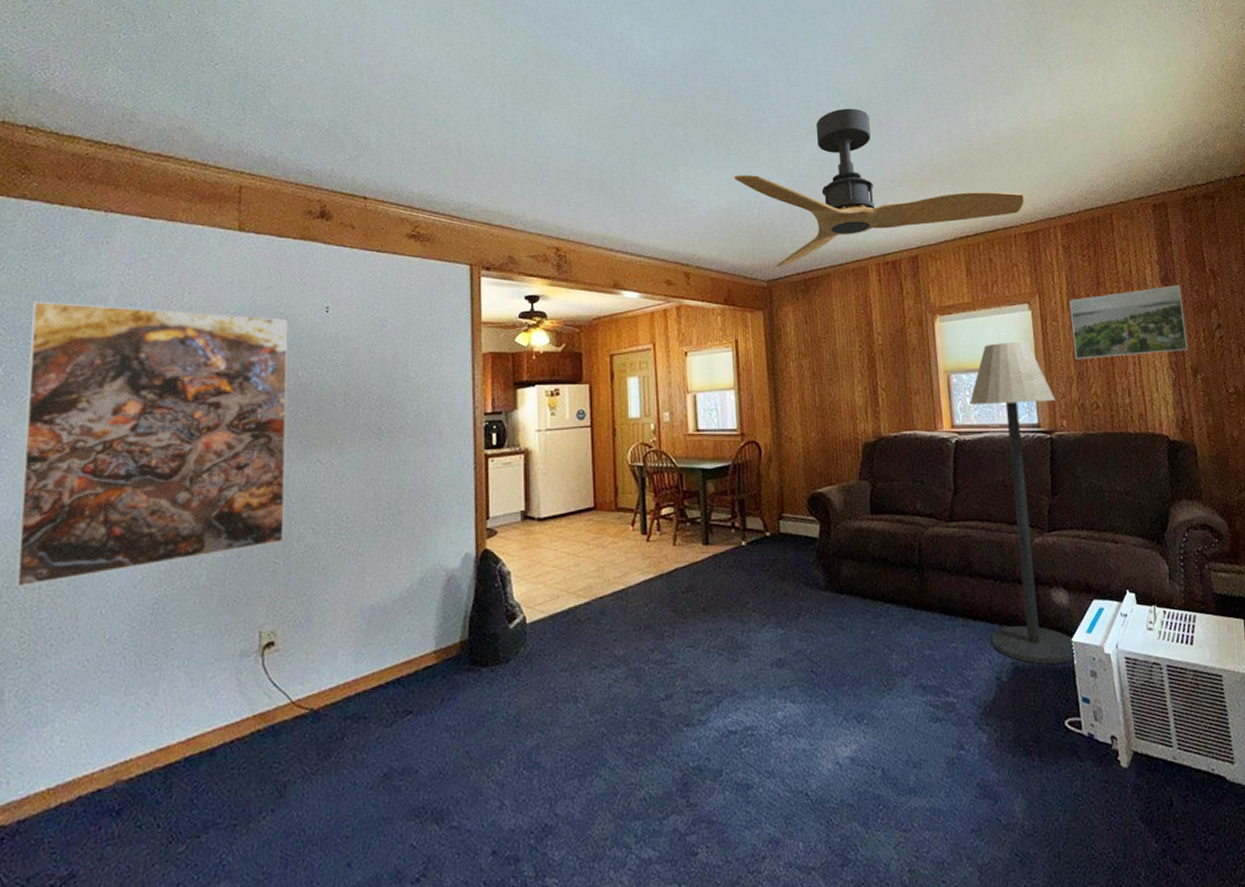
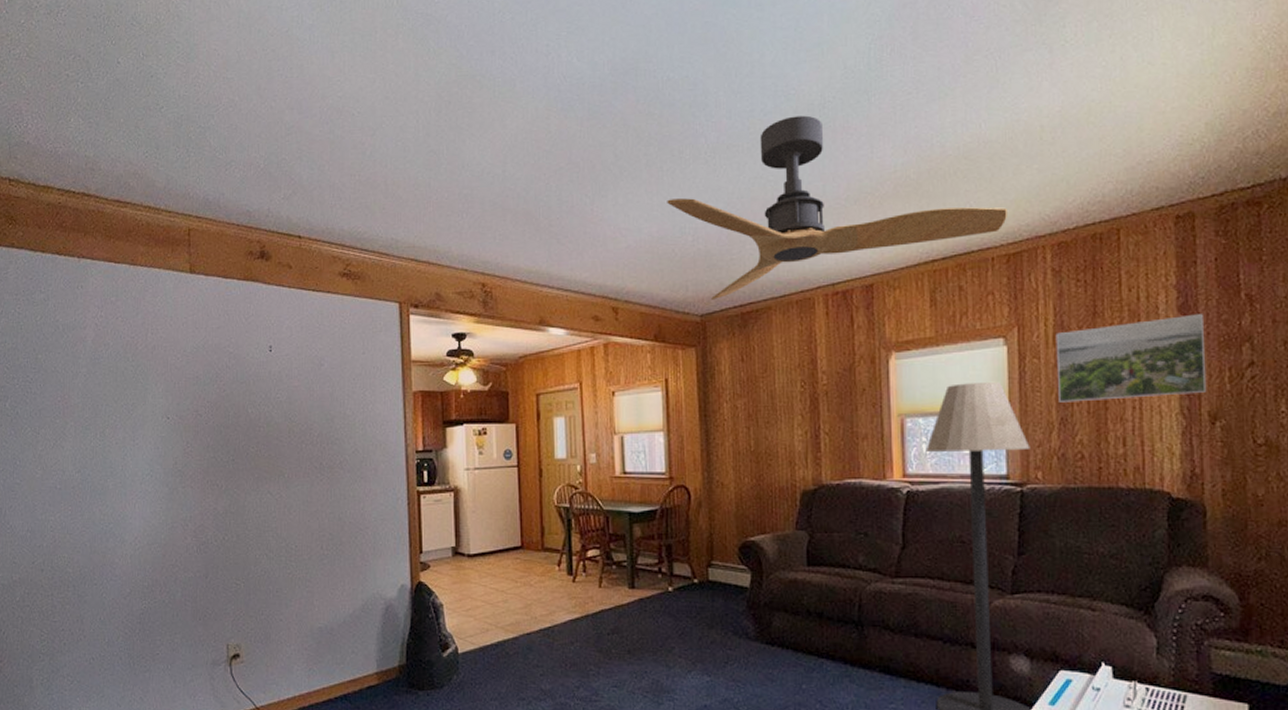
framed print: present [15,301,289,587] -> none [27,342,243,594]

